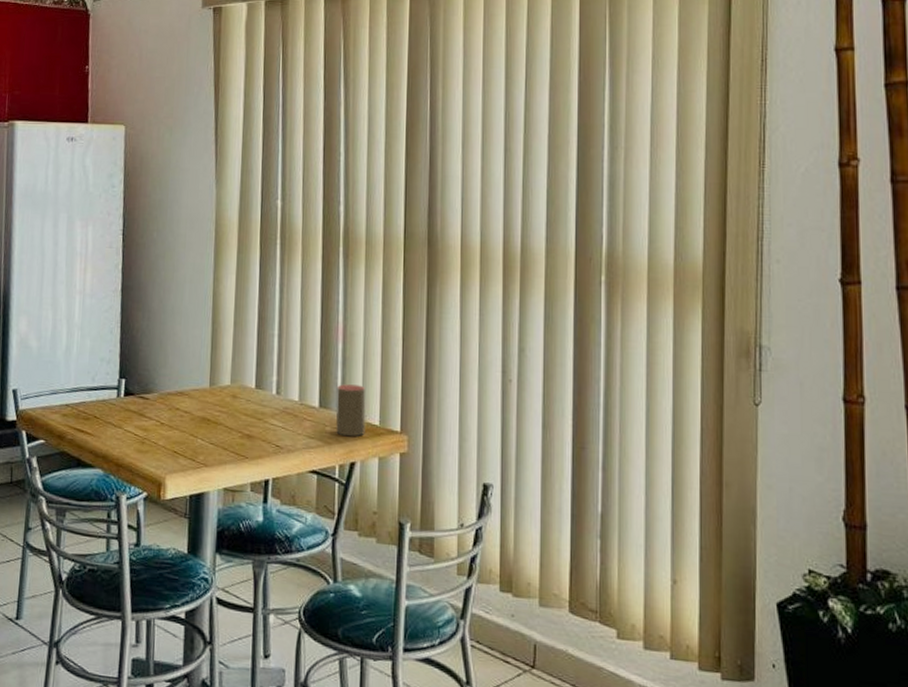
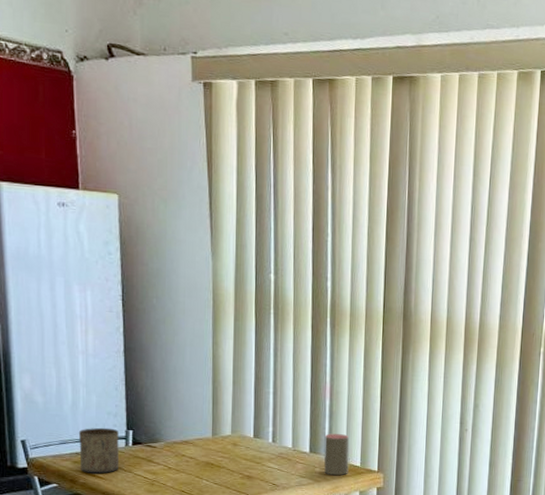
cup: none [69,375,111,429] -> present [78,427,120,474]

